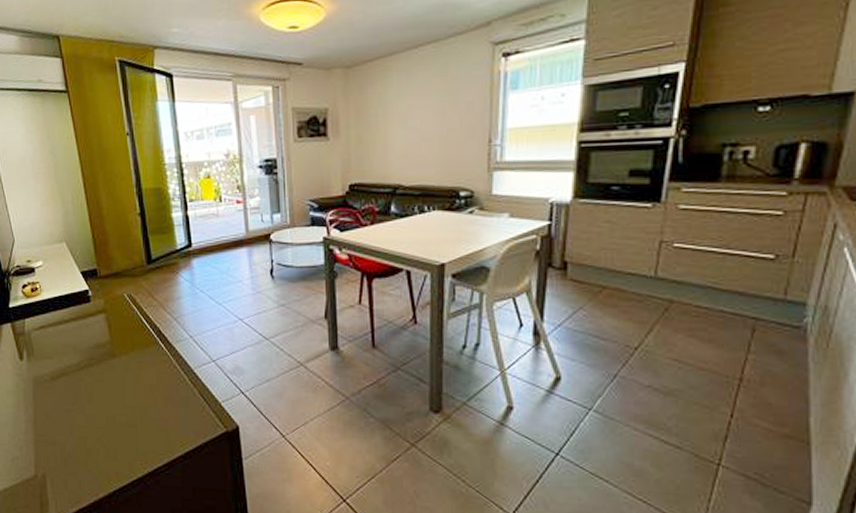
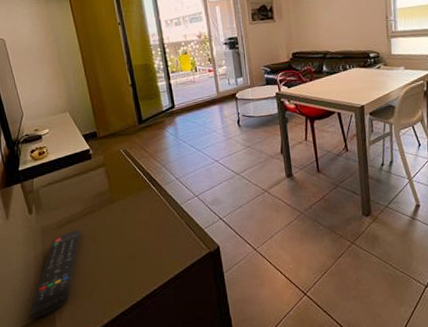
remote control: none [18,384,76,479] -> present [29,229,80,318]

